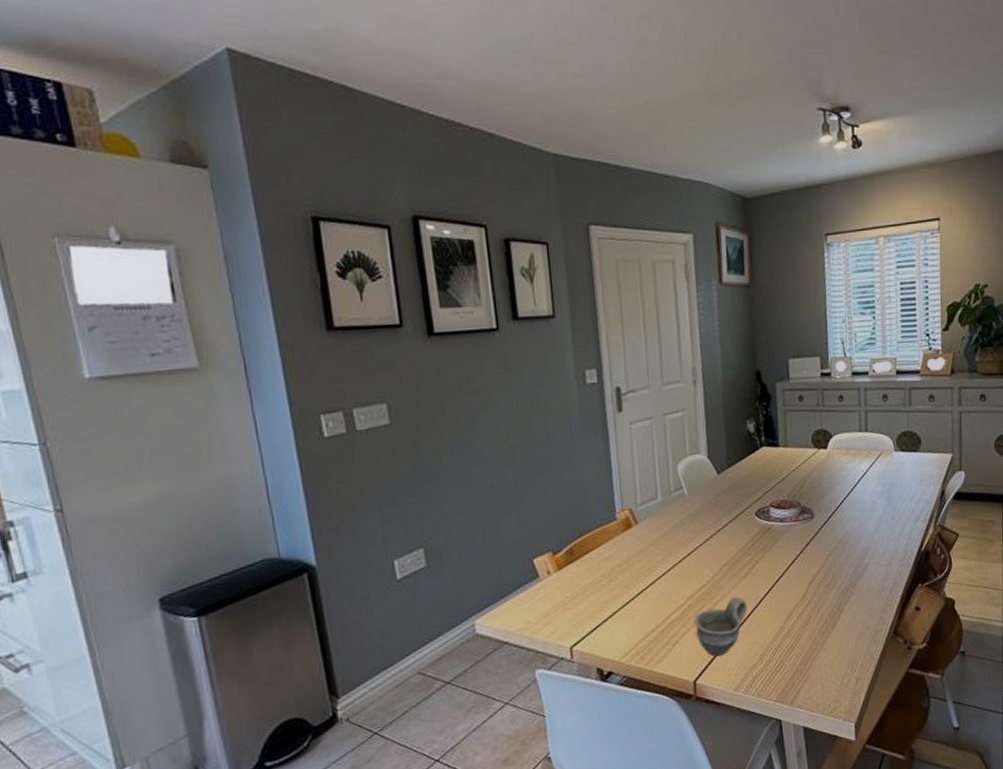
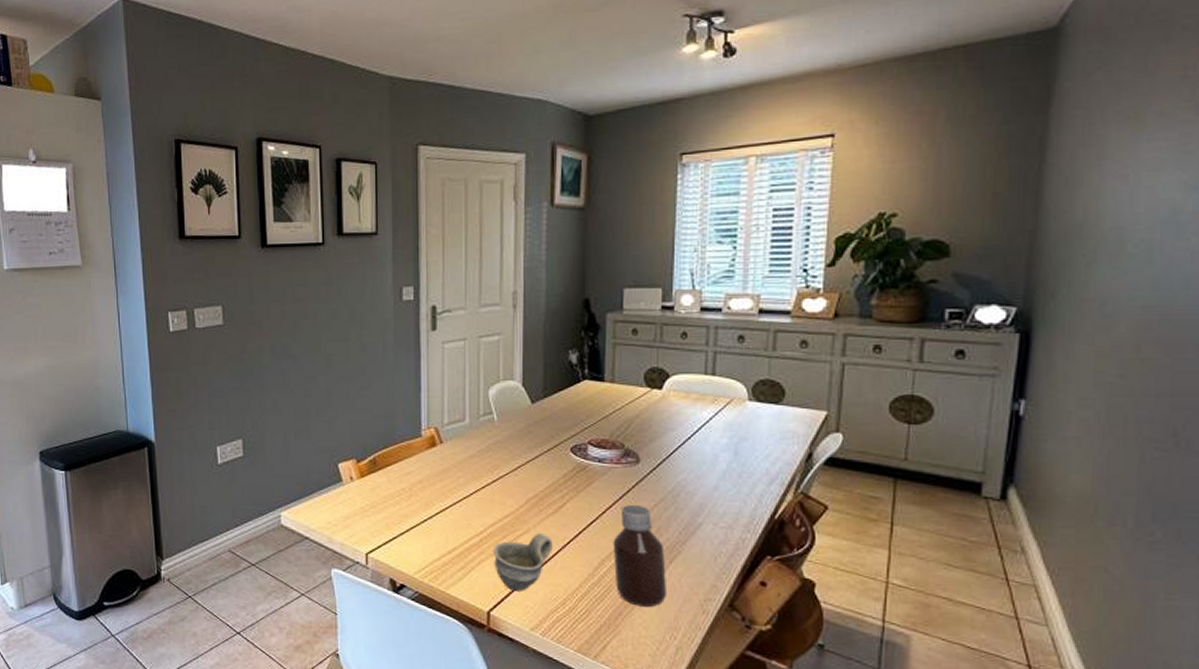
bottle: none [797,556,846,649] -> present [613,504,668,607]

